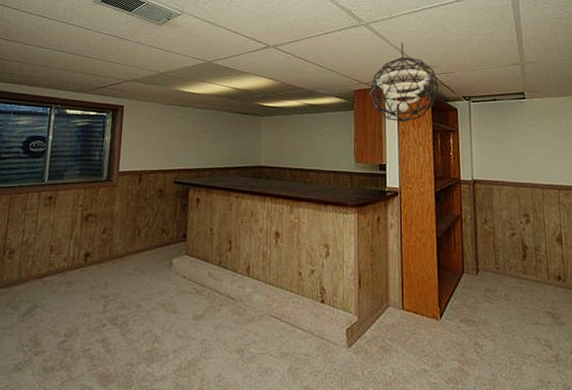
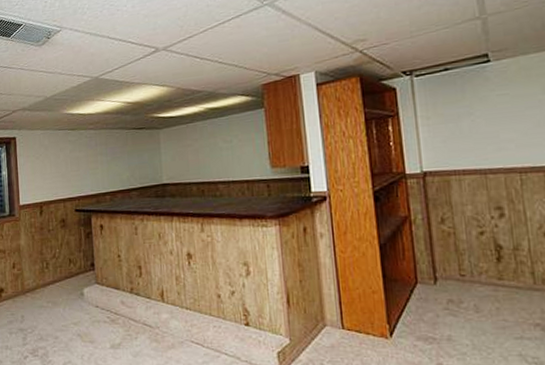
pendant light: present [370,42,439,123] -> none [281,17,369,114]

